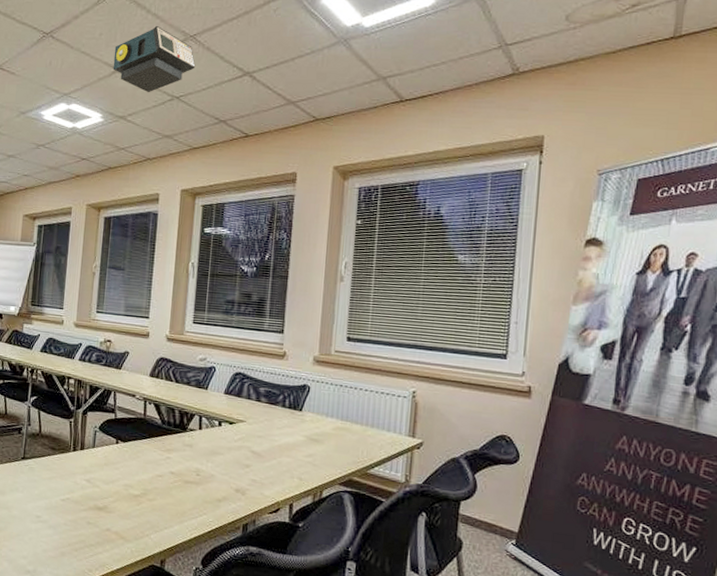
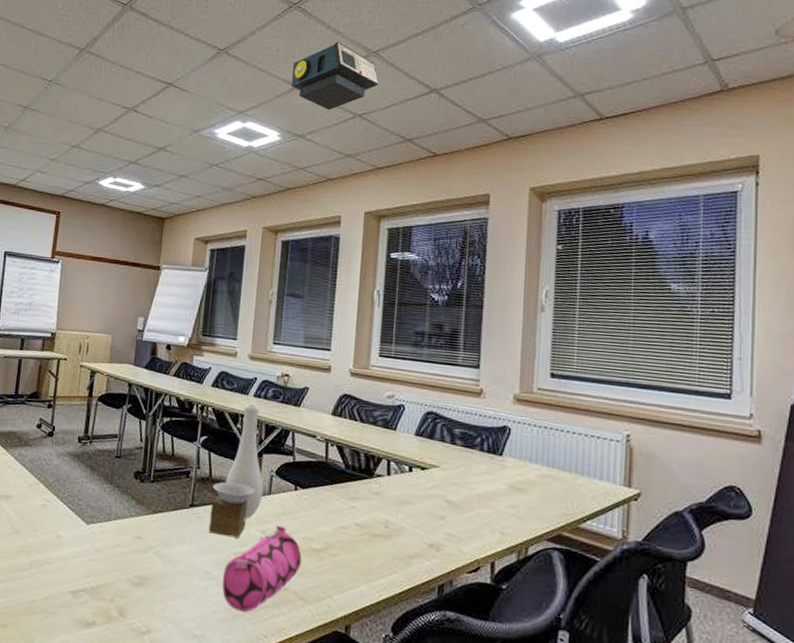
vase: none [39,367,88,487] -> present [208,404,264,539]
pencil case: none [51,474,123,550] -> present [222,525,302,612]

